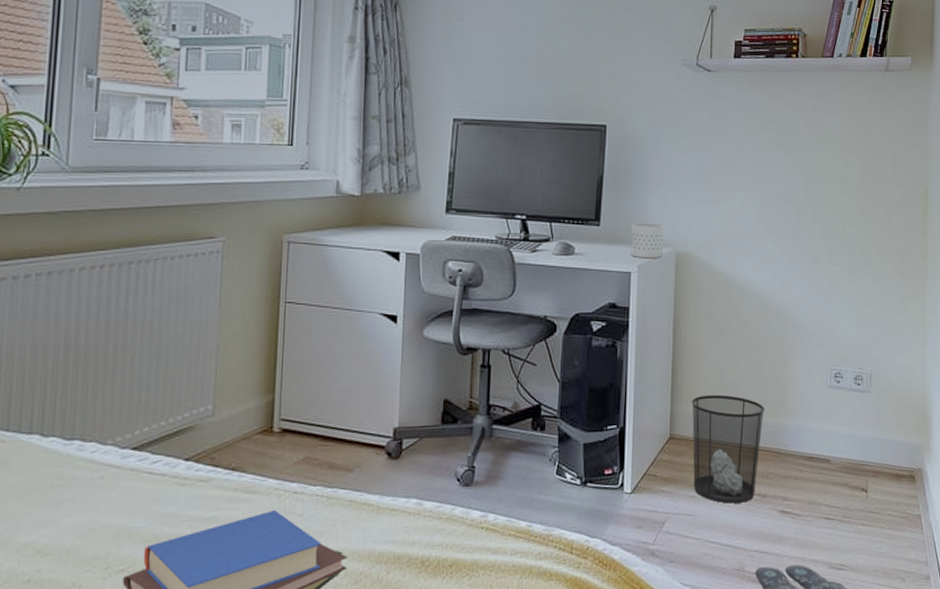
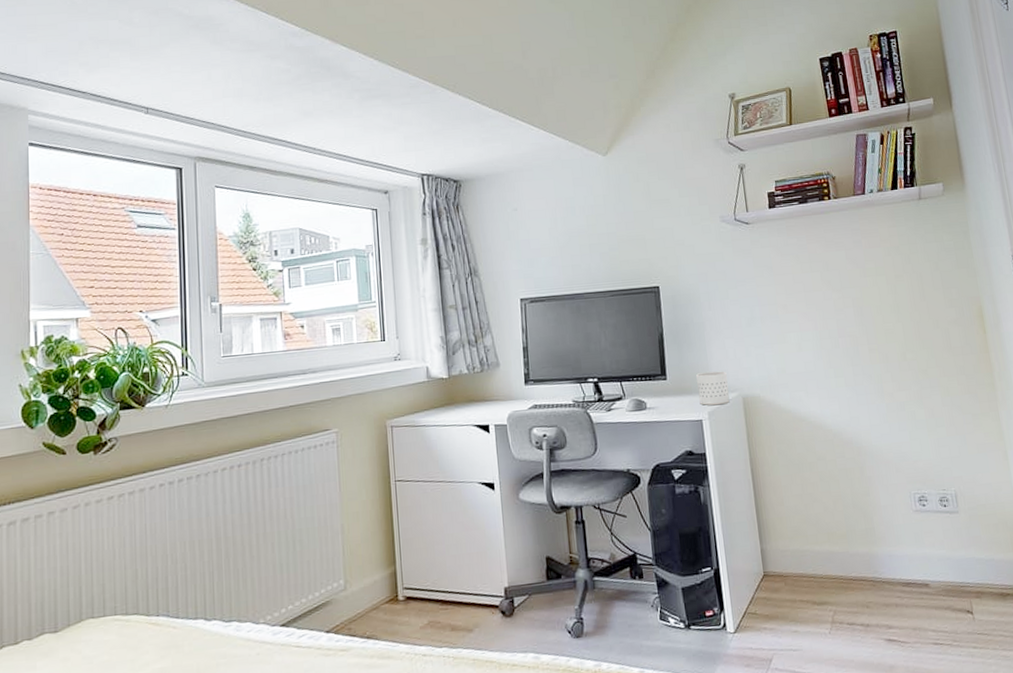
waste bin: present [692,394,765,504] -> none [780,528,858,636]

